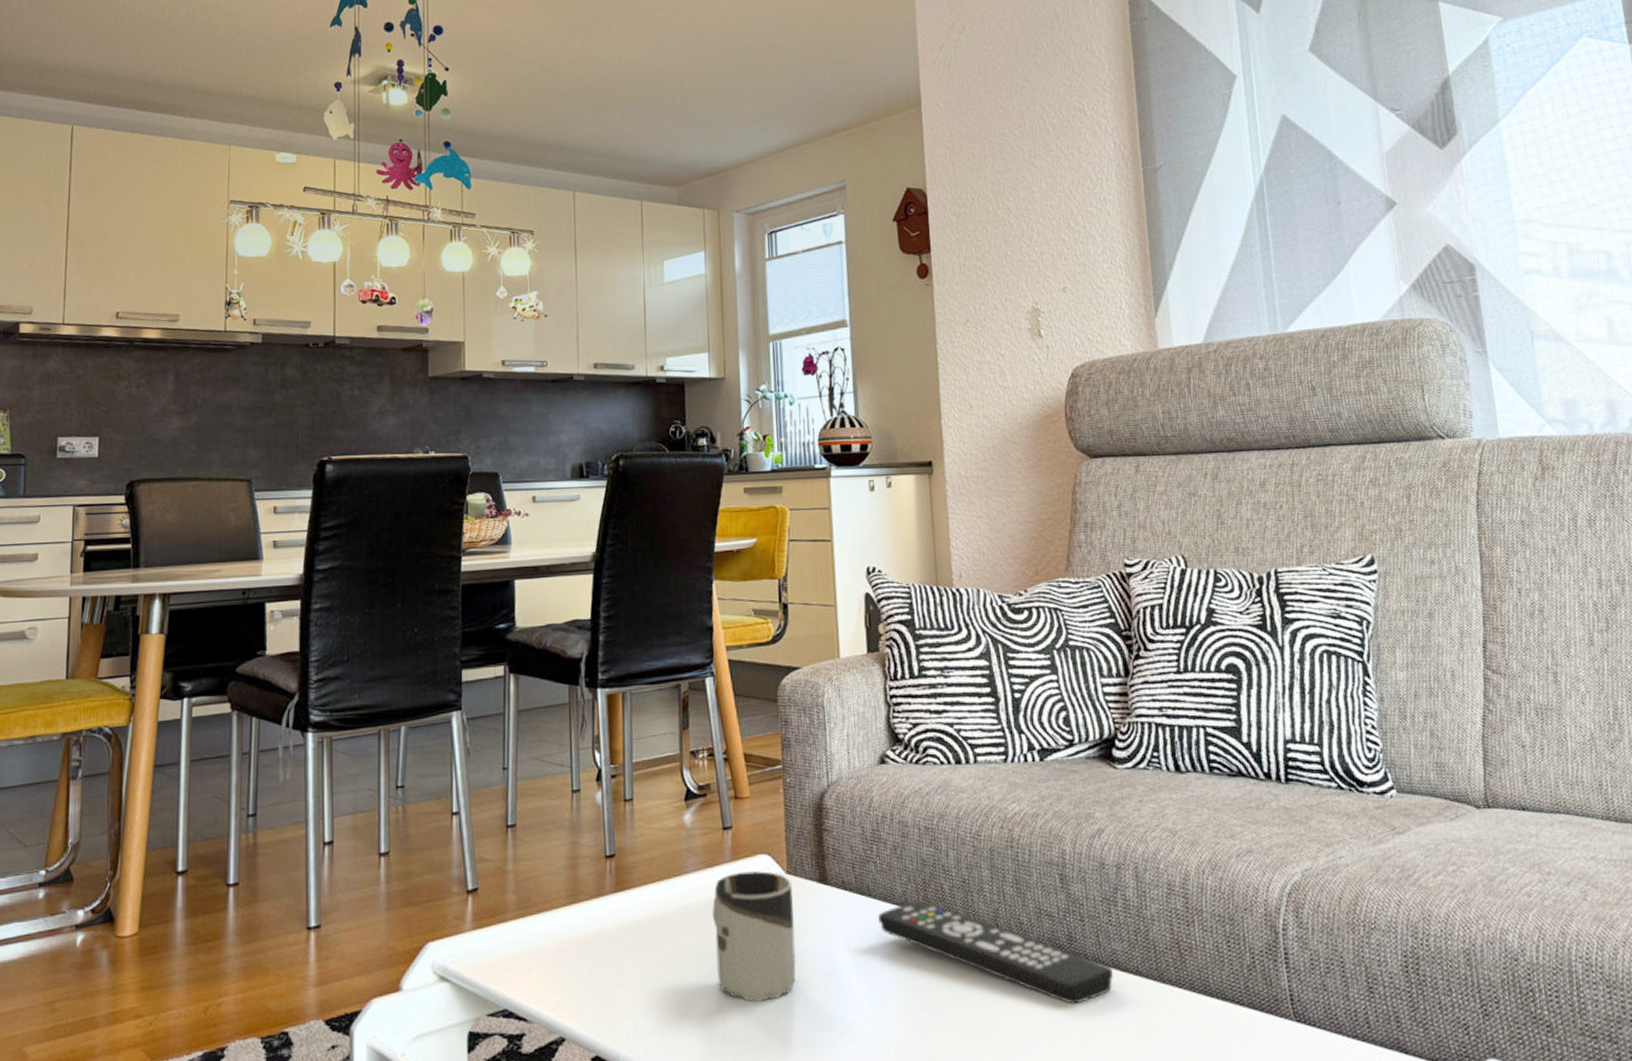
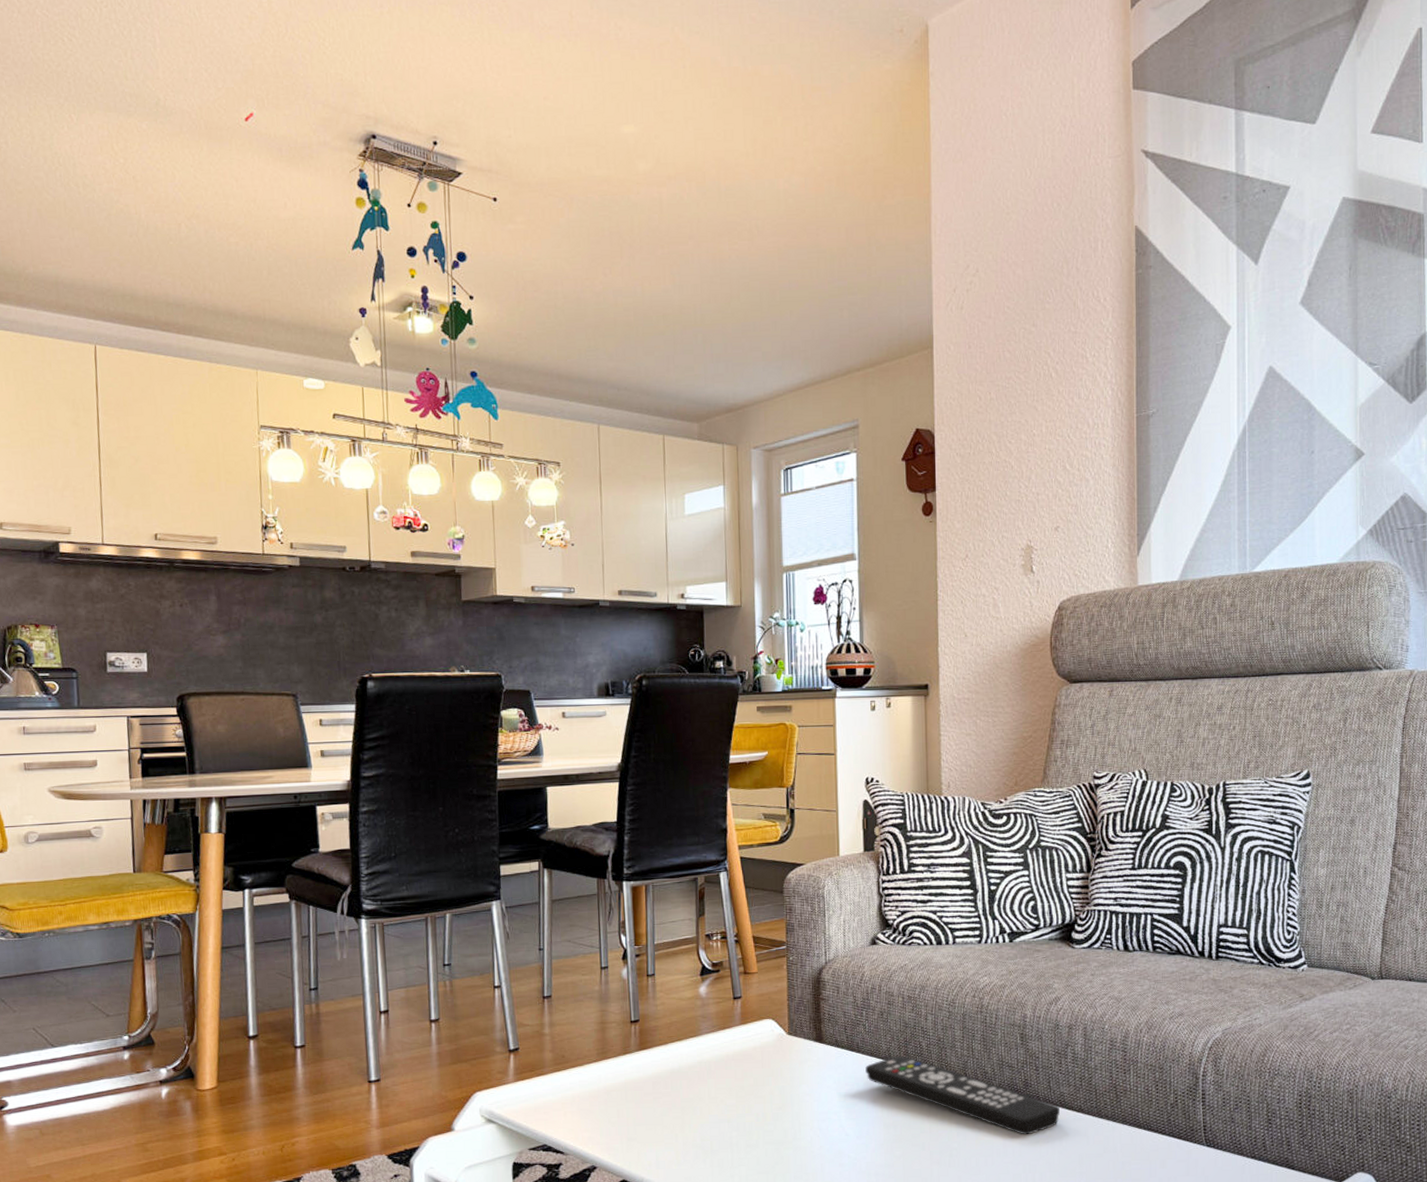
cup: present [712,871,796,1002] -> none [724,1033,795,1136]

